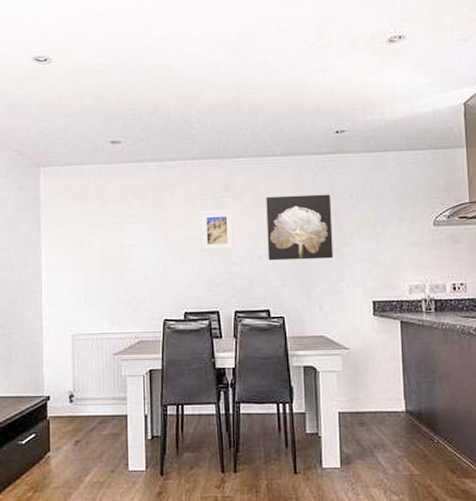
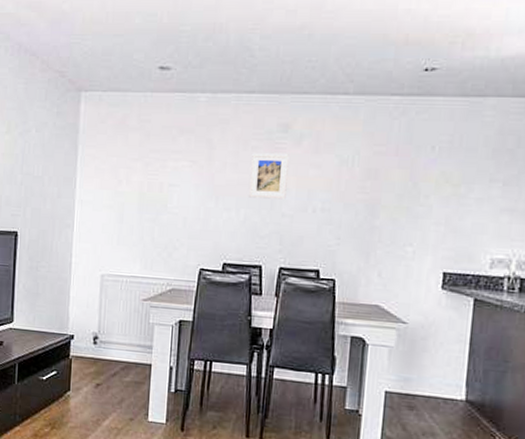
wall art: present [266,194,334,261] -> none [324,141,409,219]

